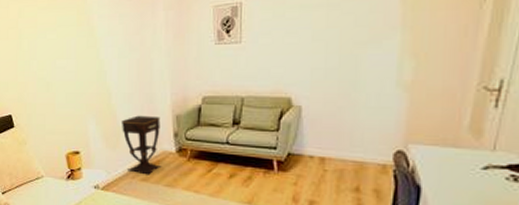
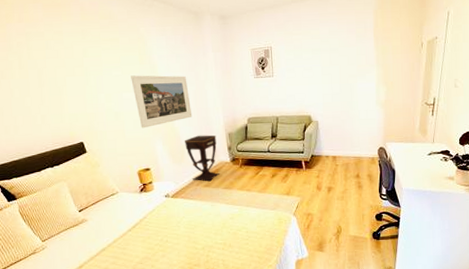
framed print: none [66,39,133,103] -> present [131,75,193,129]

